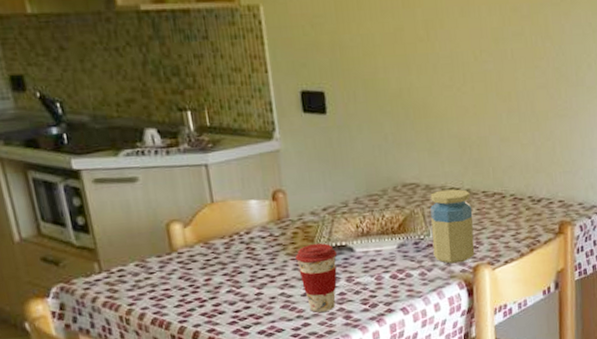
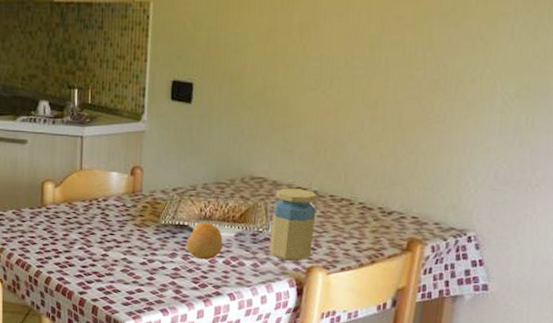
coffee cup: present [295,243,338,313] -> none [141,219,179,282]
fruit: none [348,238,388,279] -> present [187,222,224,260]

